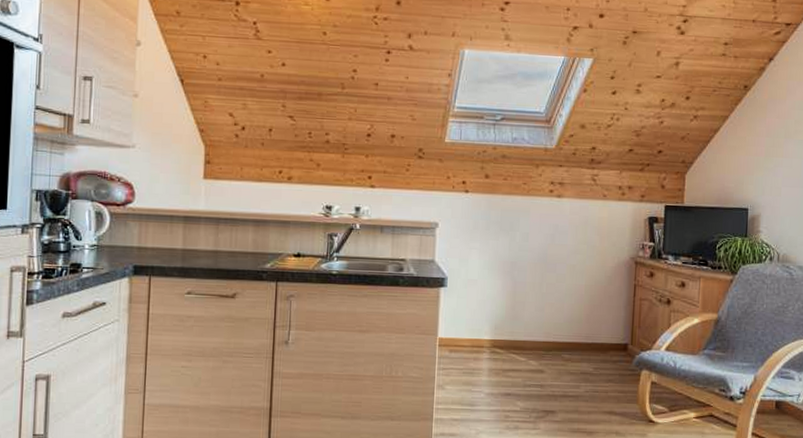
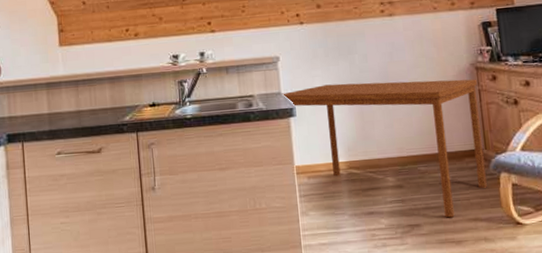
dining table: none [435,258,635,408] -> present [281,79,487,218]

